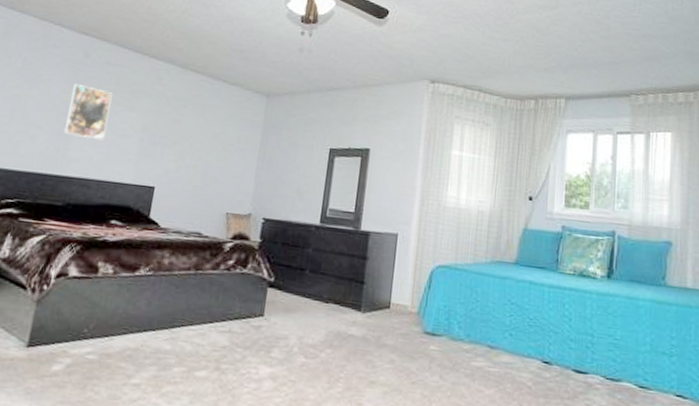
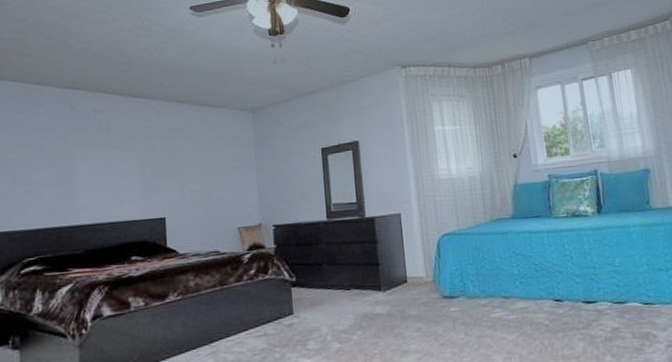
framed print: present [64,84,113,141] -> none [66,136,108,186]

